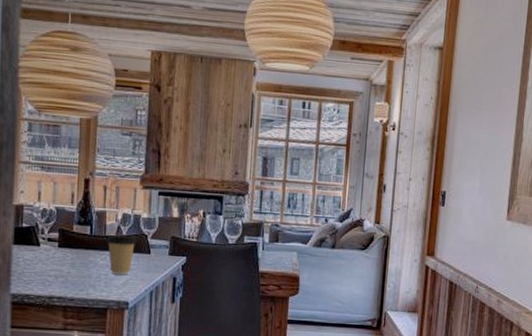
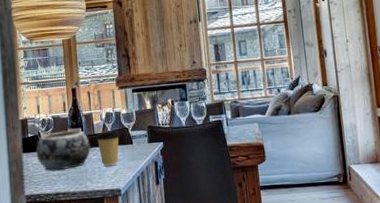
decorative bowl: none [30,225,100,271] -> present [36,130,91,171]

